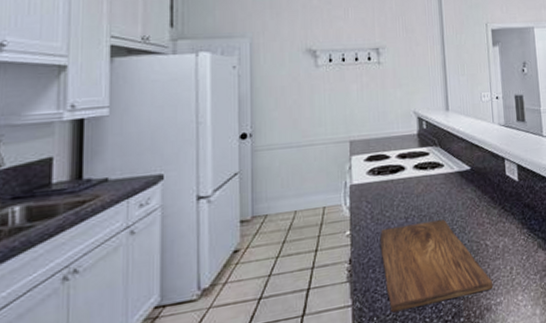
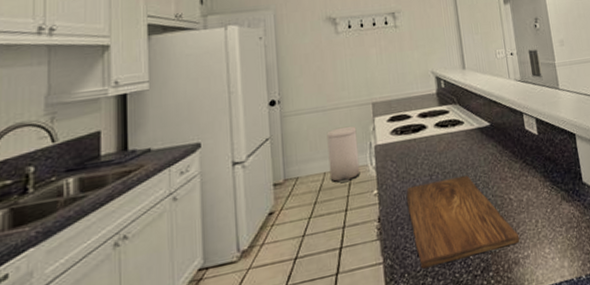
pedal bin: none [300,163,333,222] -> present [326,126,360,183]

